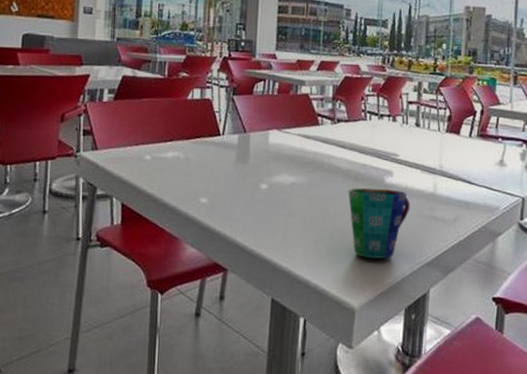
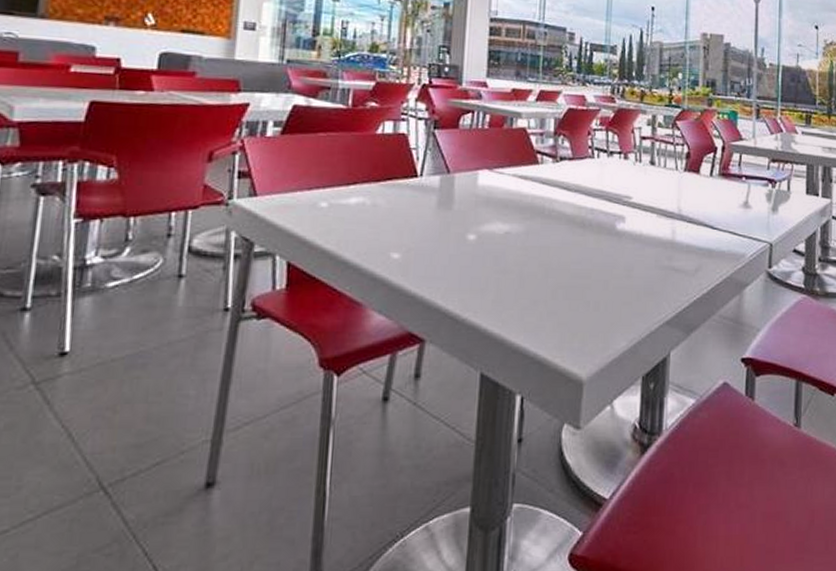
cup: present [348,187,411,259] -> none [573,236,646,319]

